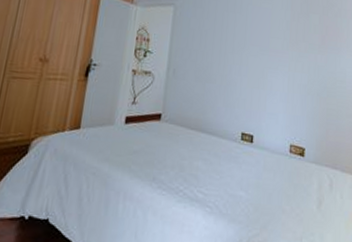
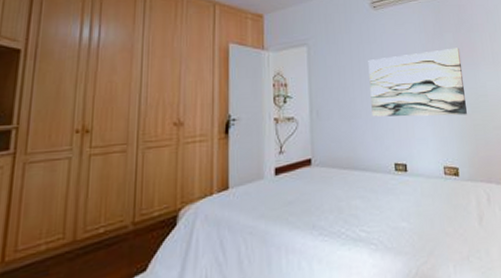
wall art: none [227,28,324,98] -> present [368,48,467,117]

